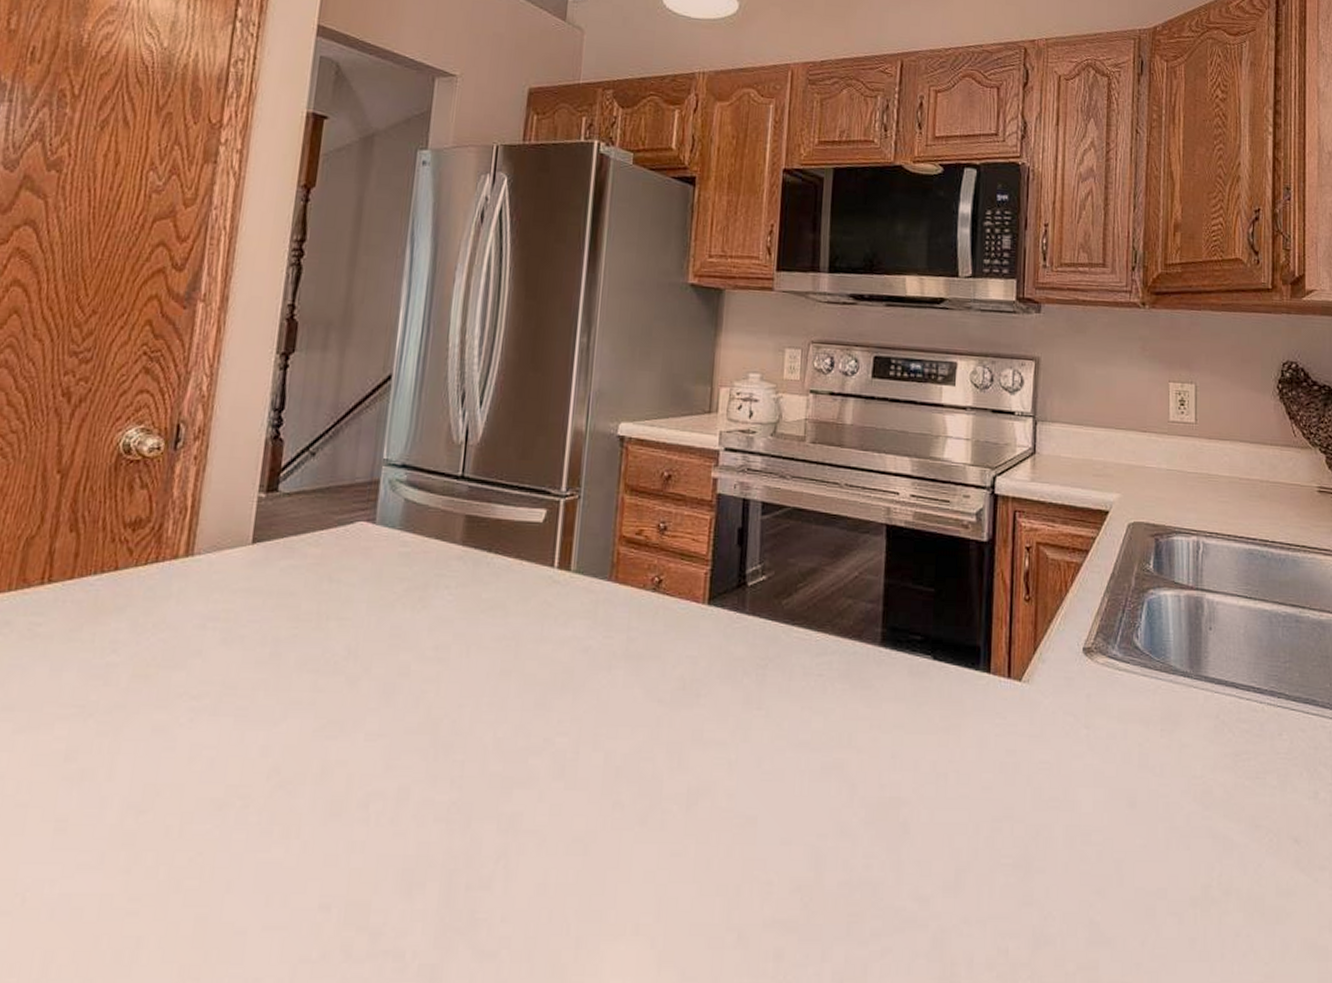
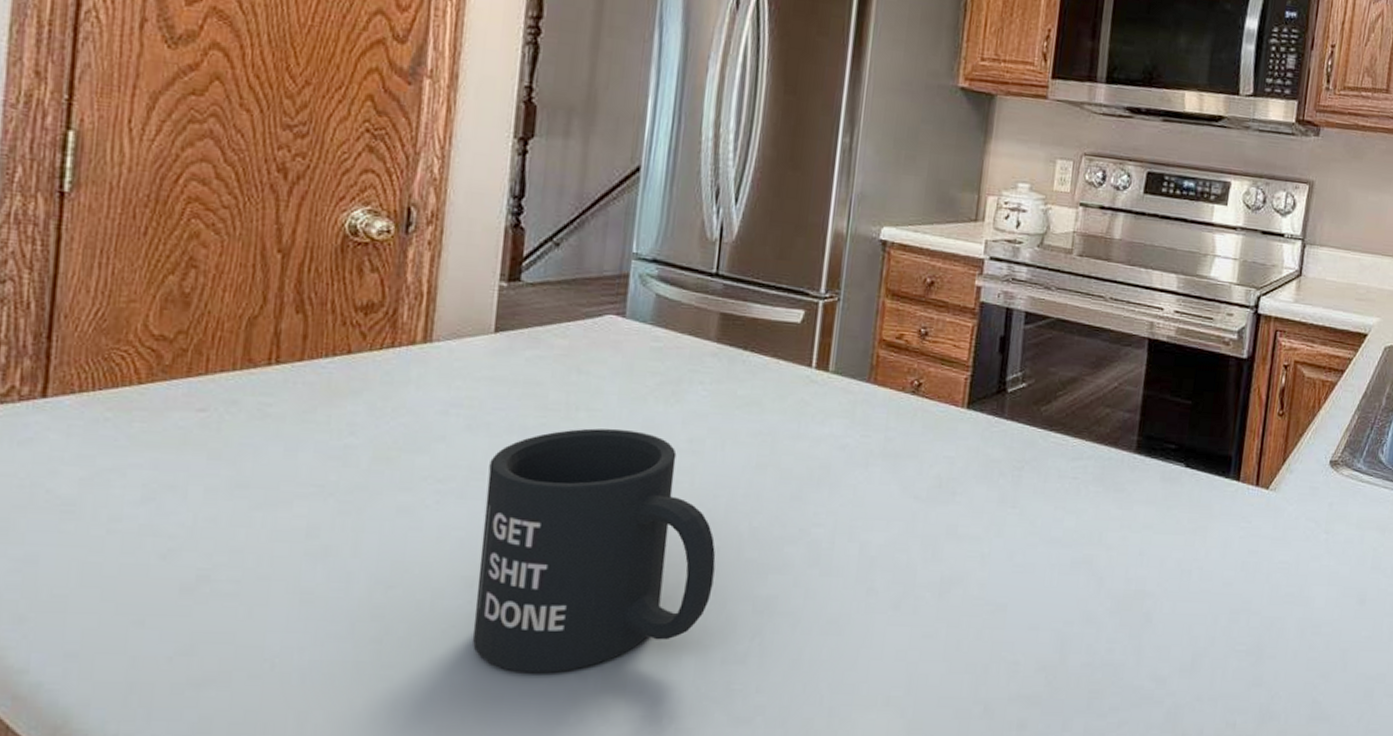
mug: none [219,637,461,903] -> present [472,428,716,673]

